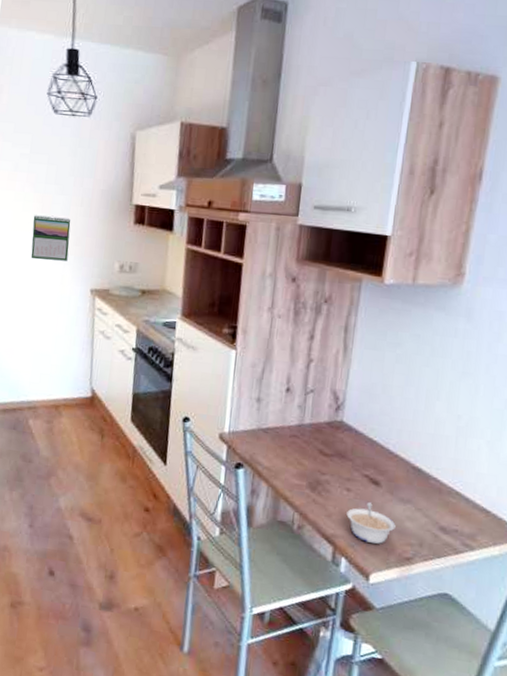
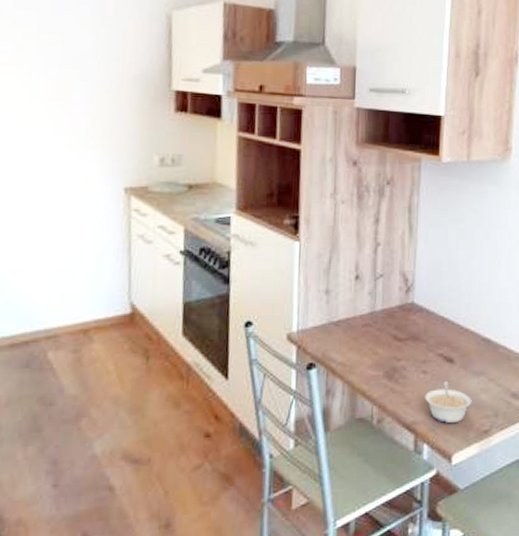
calendar: present [30,215,71,261] -> none [42,105,96,158]

